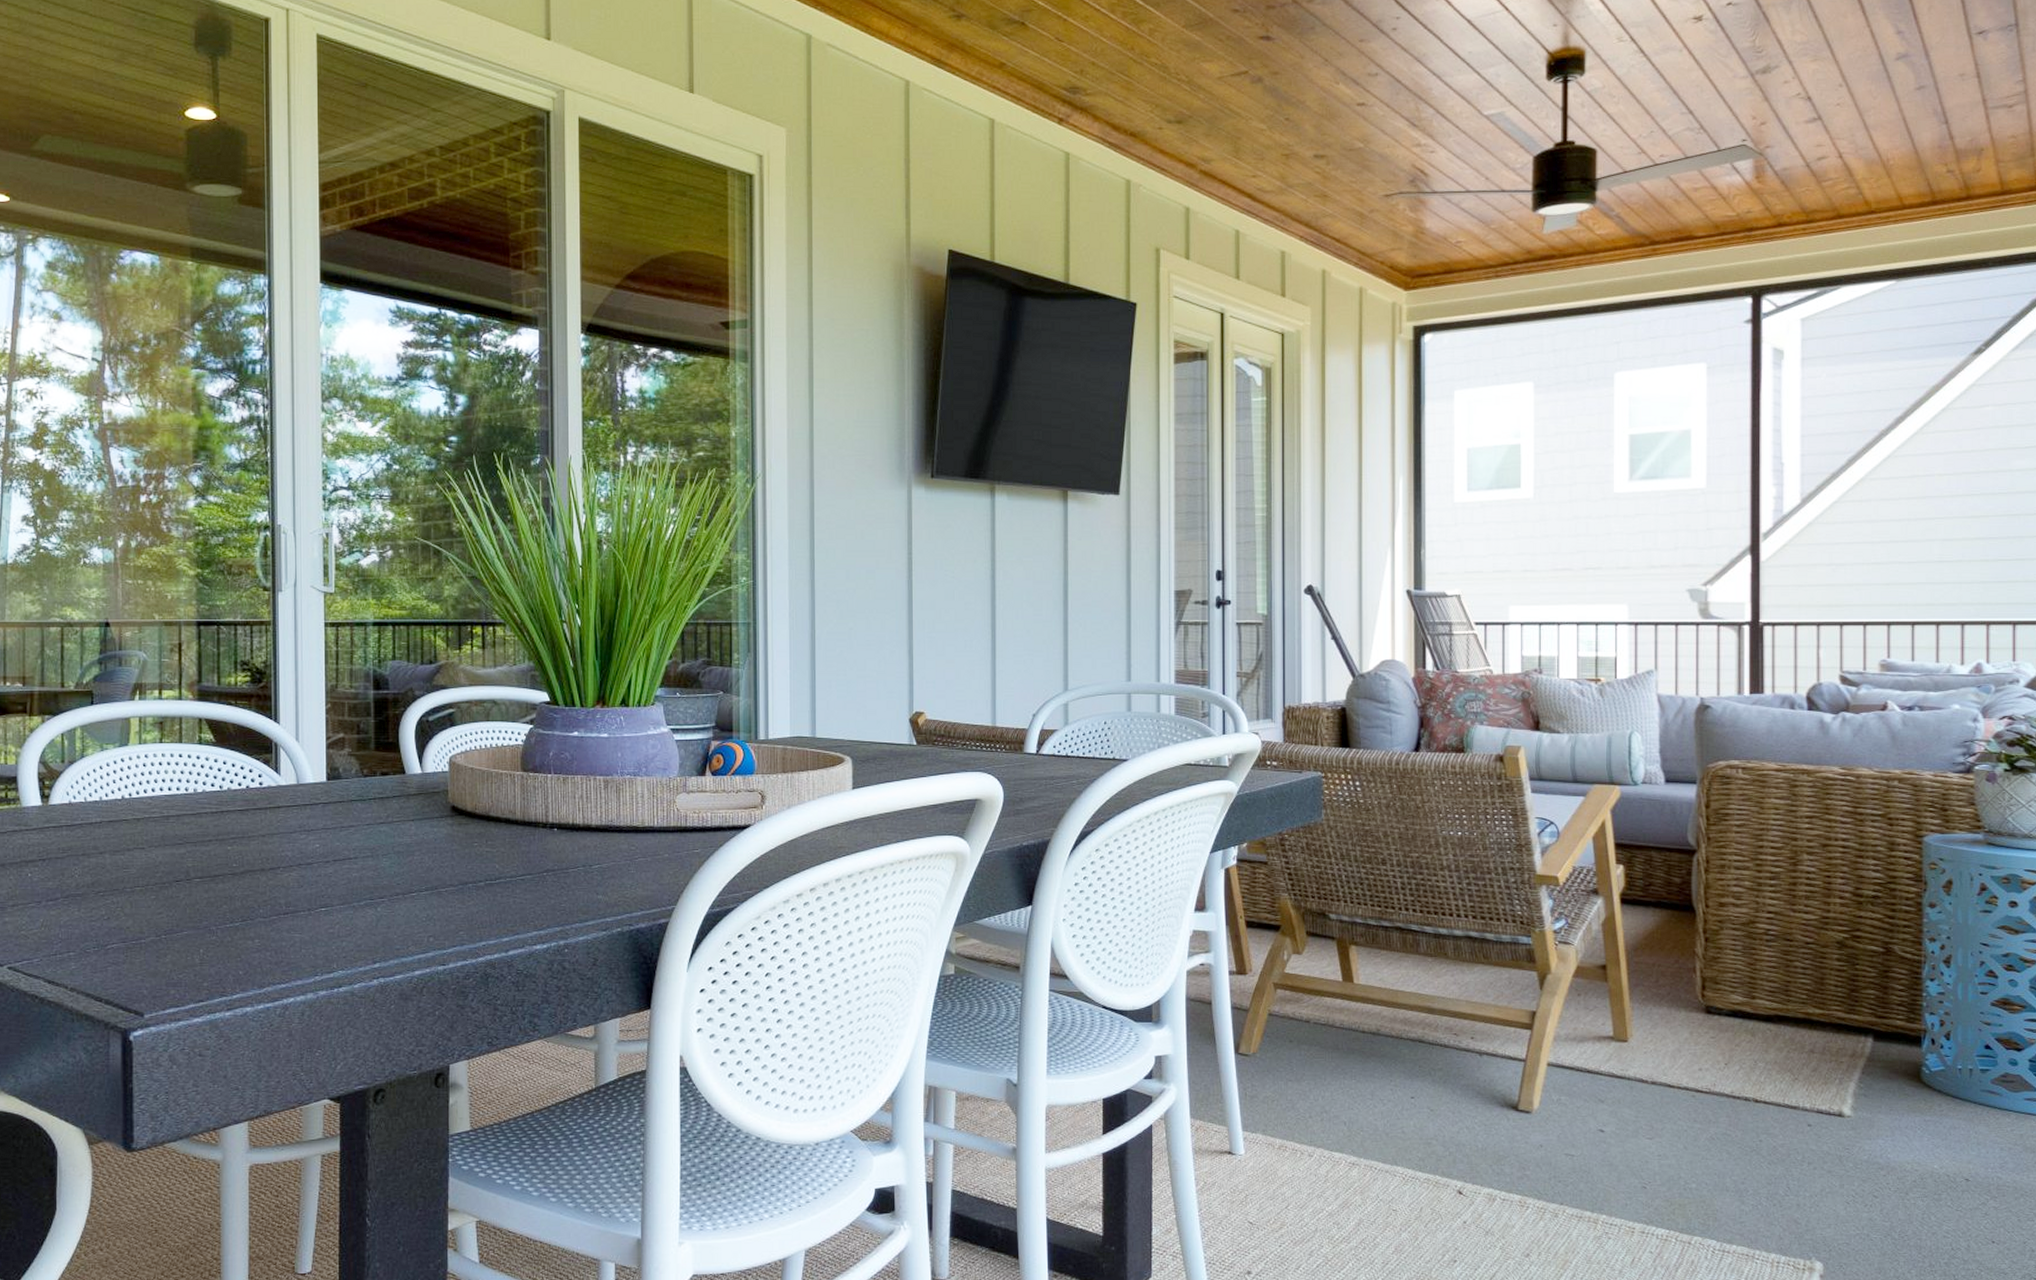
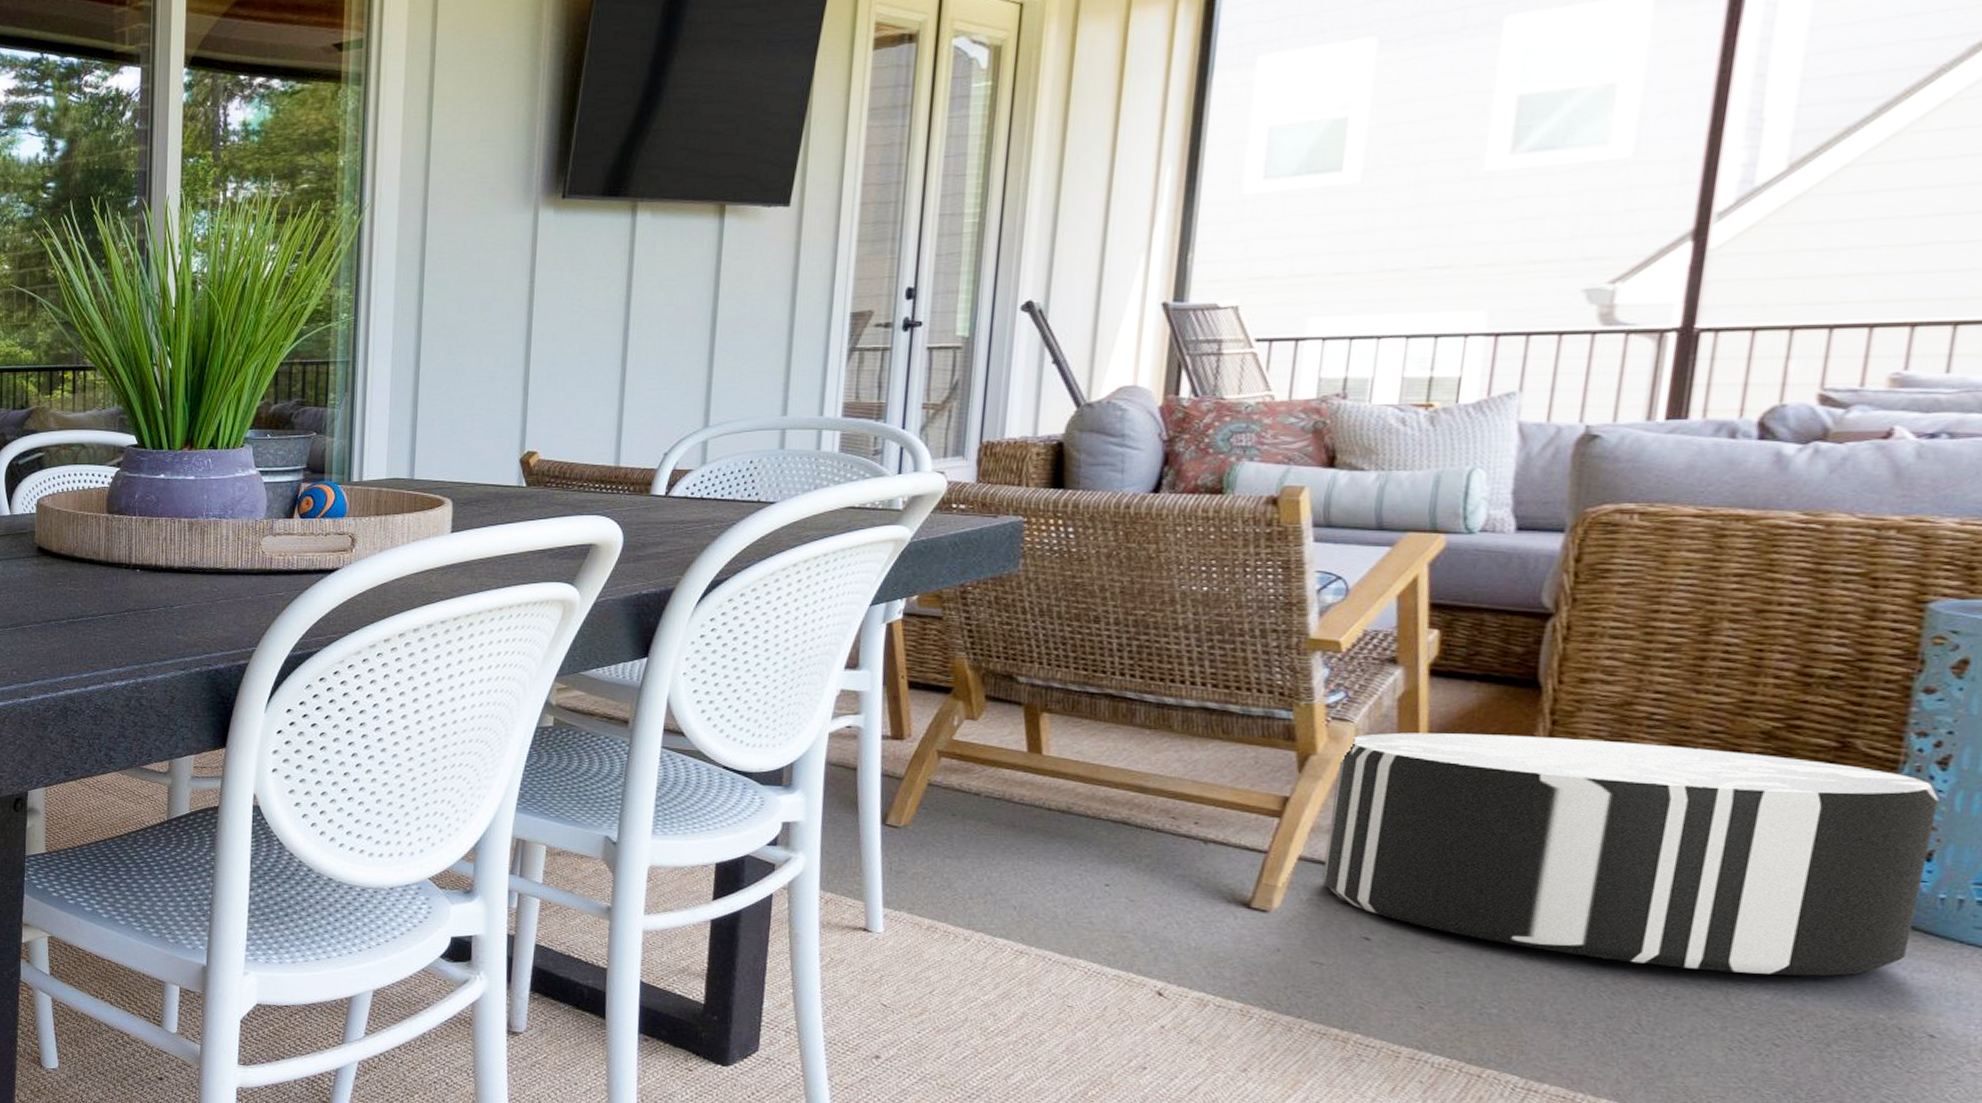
pouf: none [1565,951,1948,1139] -> present [1321,732,1939,976]

